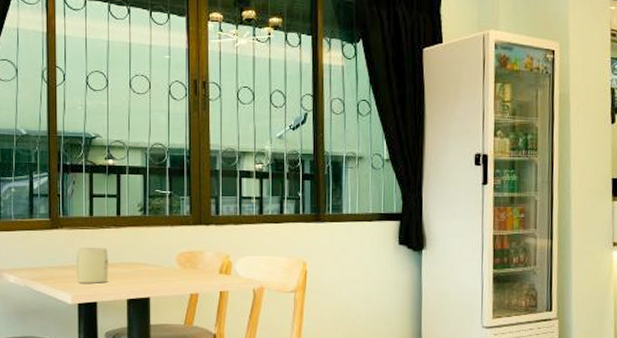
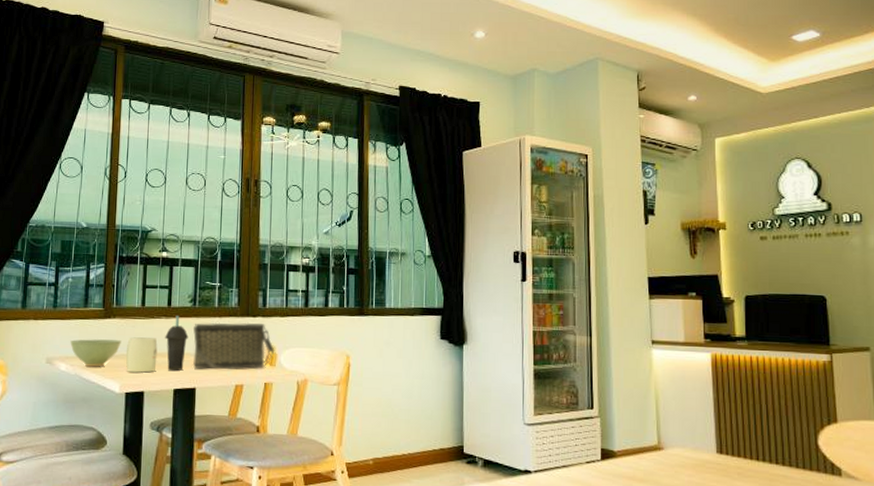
bowl: none [17,250,71,279] -> present [70,339,121,367]
cup: none [116,225,140,281] -> present [165,316,189,371]
handbag: none [145,231,230,279] -> present [192,322,275,370]

